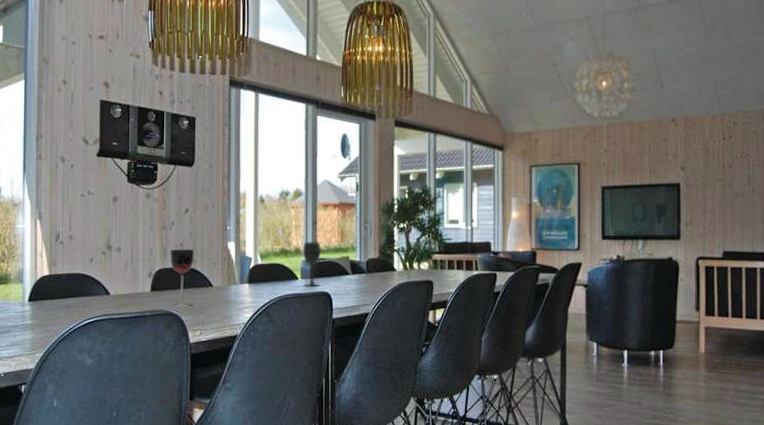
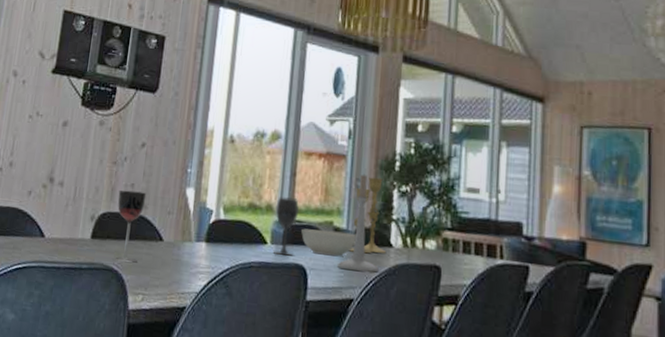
bowl: none [325,263,367,283] -> present [301,228,356,257]
candlestick: none [355,217,386,292] -> present [338,173,379,273]
candlestick: none [363,219,392,278] -> present [349,177,387,254]

